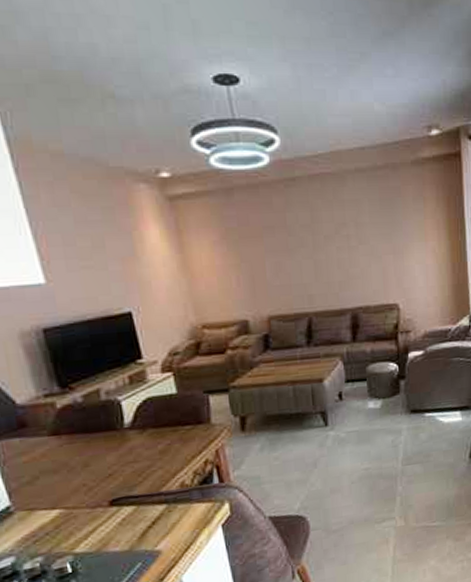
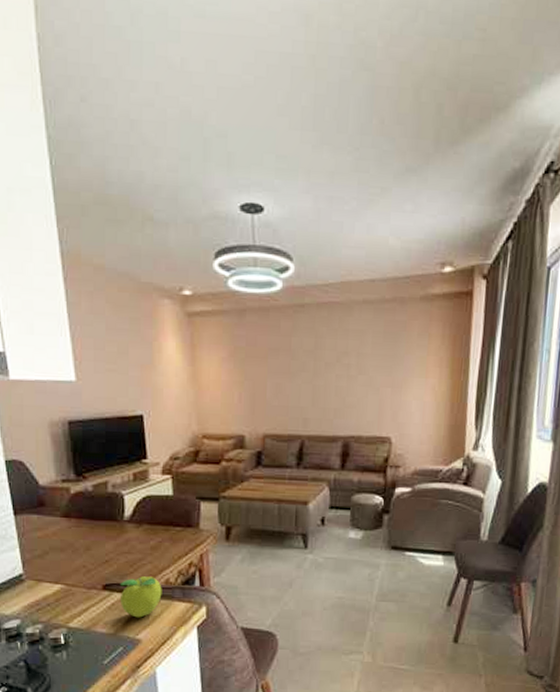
fruit: none [128,482,179,529] -> present [119,576,162,618]

